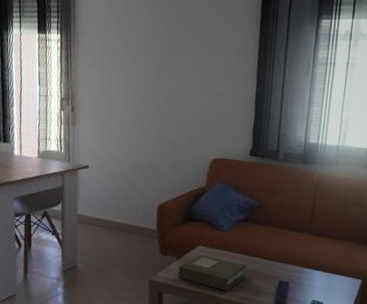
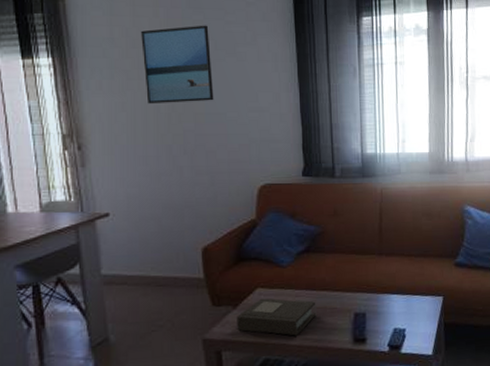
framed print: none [129,16,187,82] -> present [140,25,214,104]

